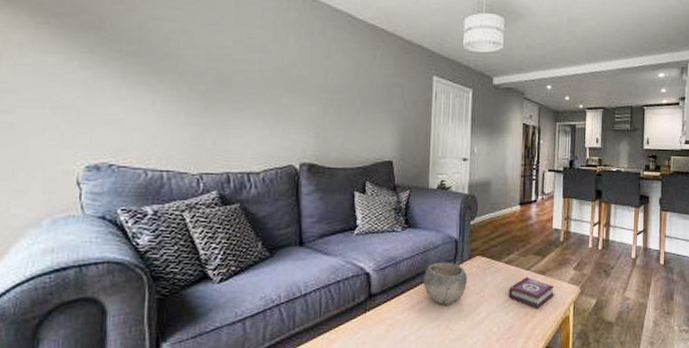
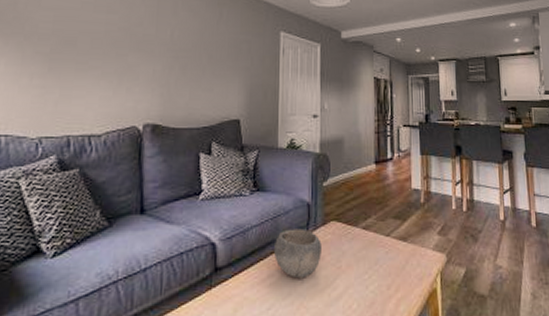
book: present [508,277,555,309] -> none [367,244,419,282]

